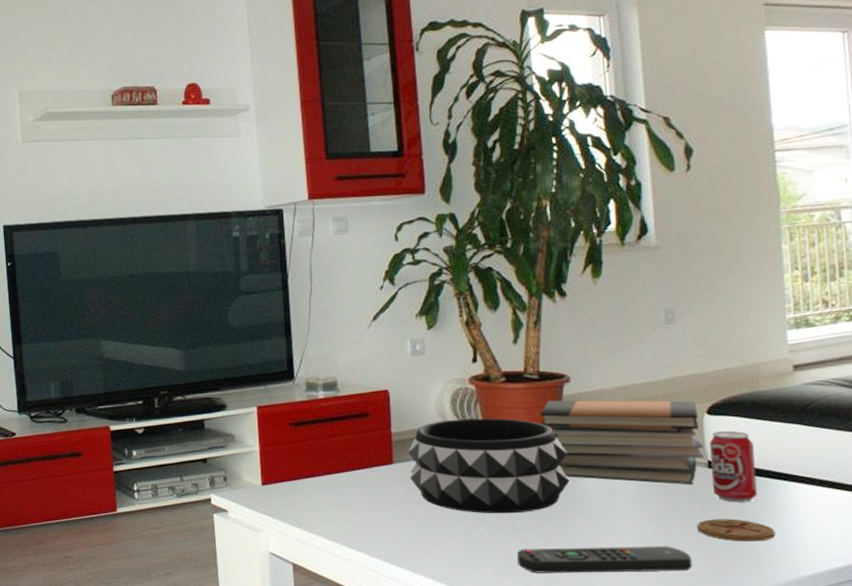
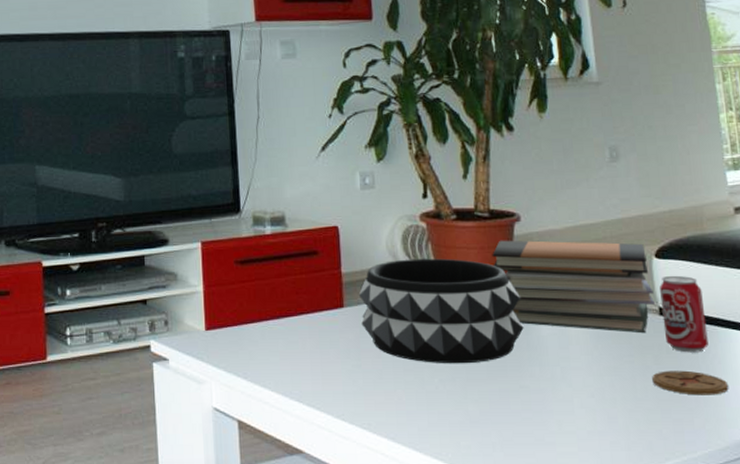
remote control: present [516,546,692,573] -> none [472,400,650,431]

